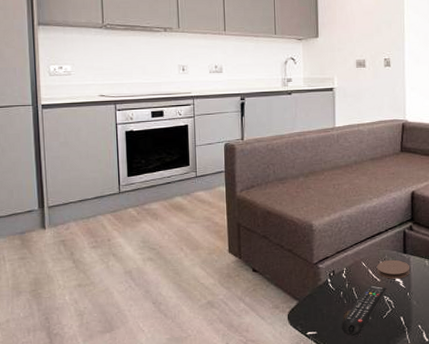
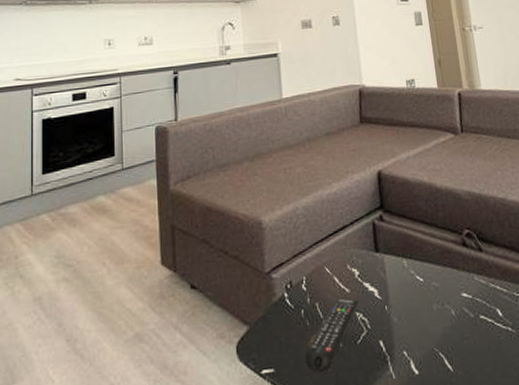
coaster: present [377,259,411,279] -> none [344,261,386,289]

